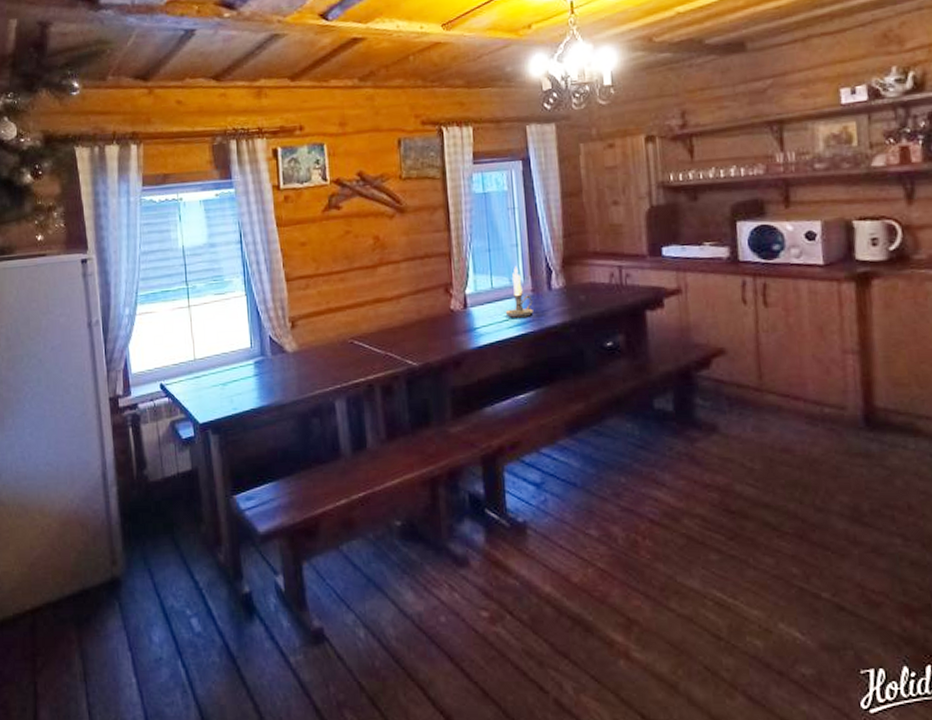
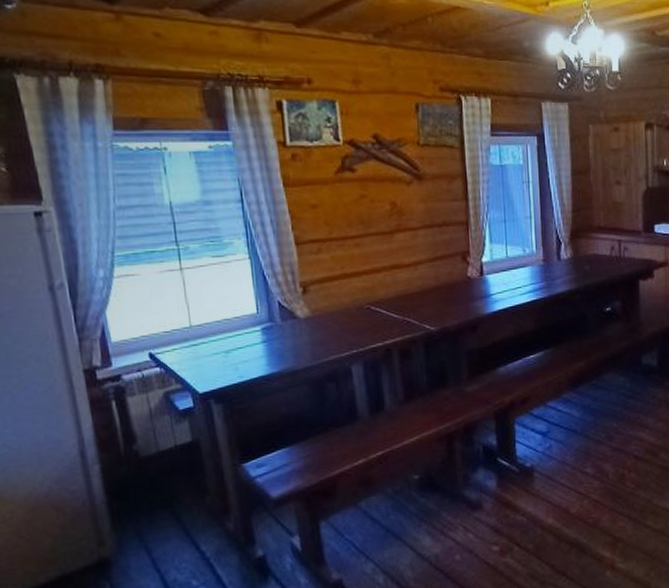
candle holder: present [505,267,533,318] -> none [518,238,544,285]

